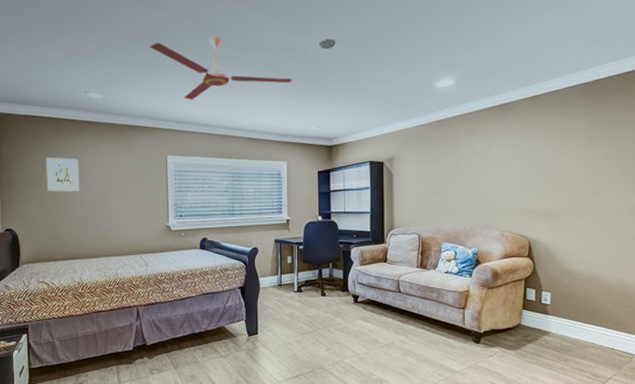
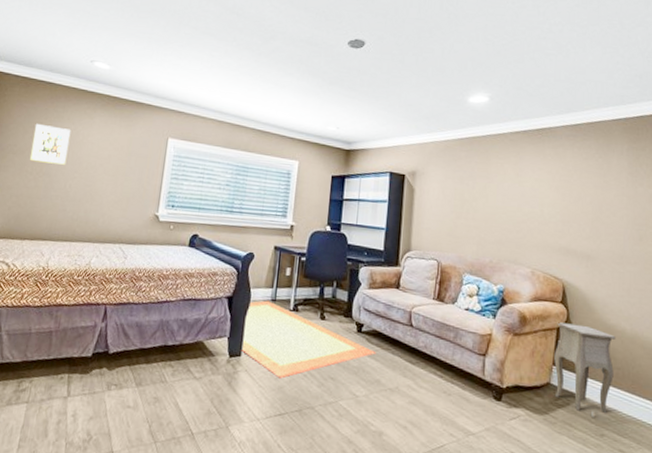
ceiling fan: present [149,36,292,100] -> none [168,20,315,83]
rug: none [257,286,372,348] -> present [241,300,376,379]
side table: none [523,273,576,347] -> present [554,322,616,417]

